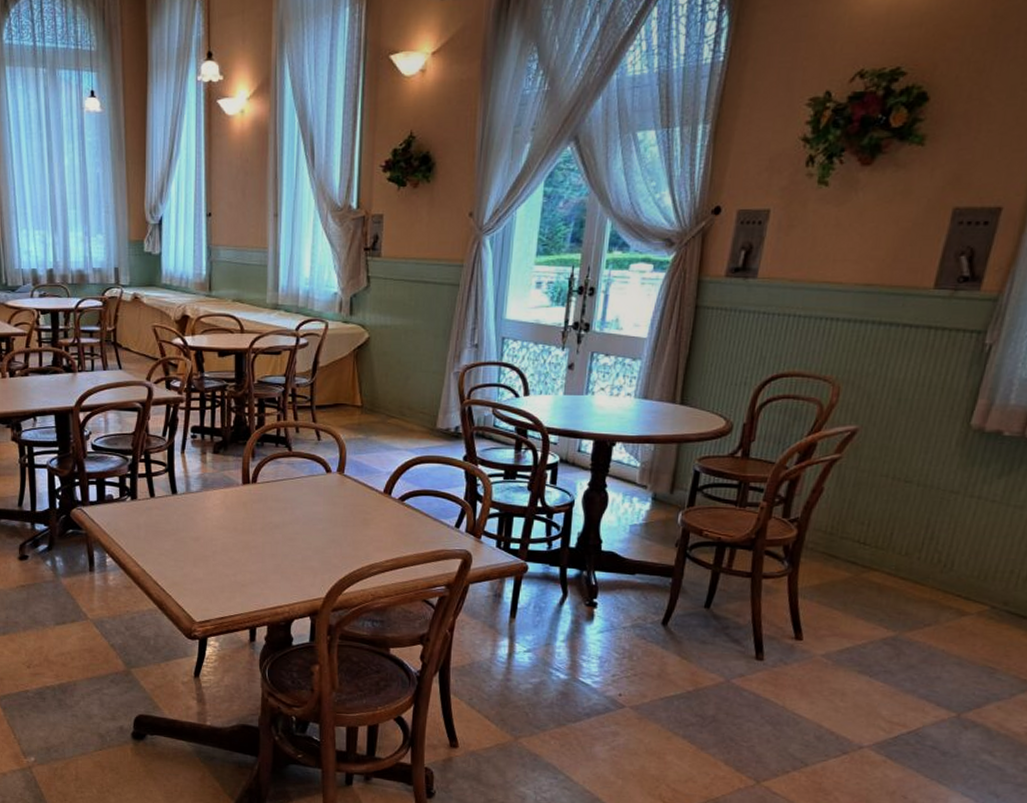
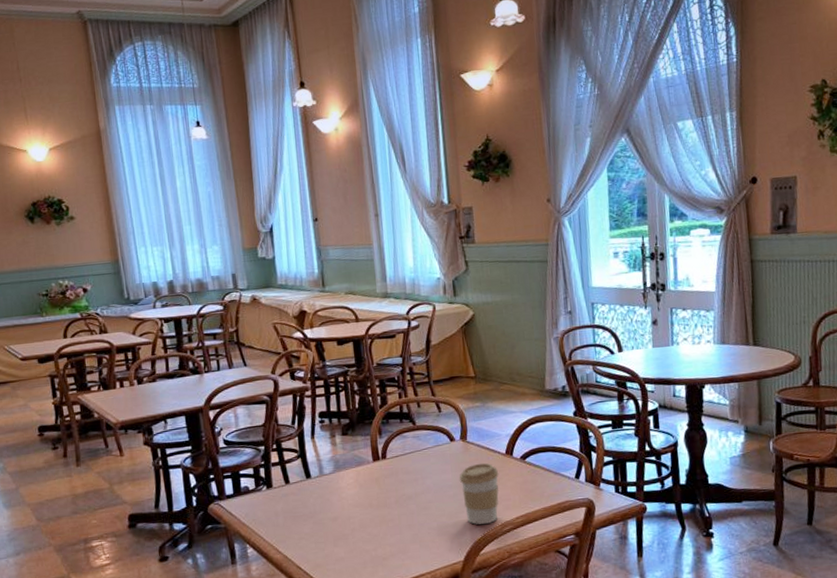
coffee cup: none [330,499,374,563] -> present [459,462,499,525]

